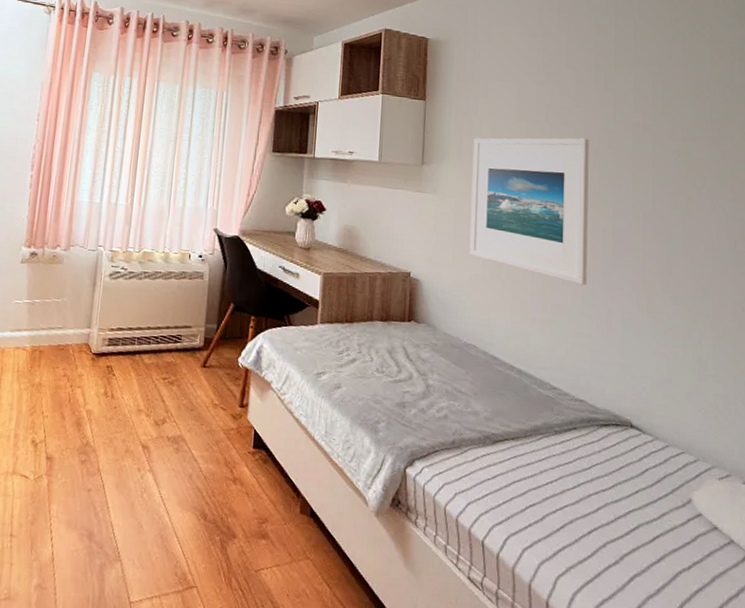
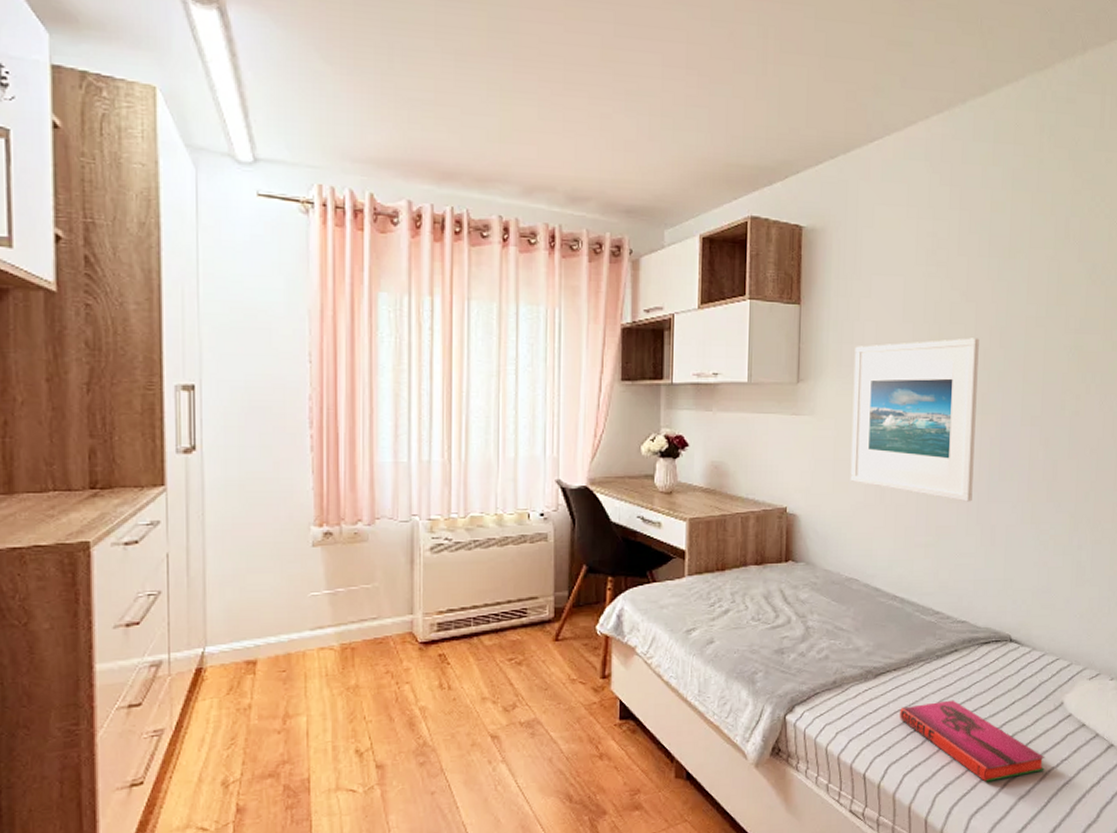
hardback book: none [518,477,675,573] -> present [900,700,1045,782]

